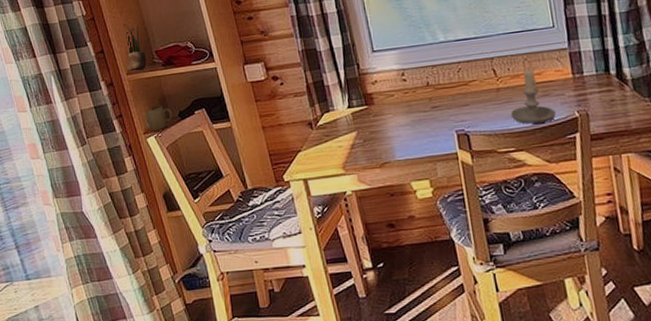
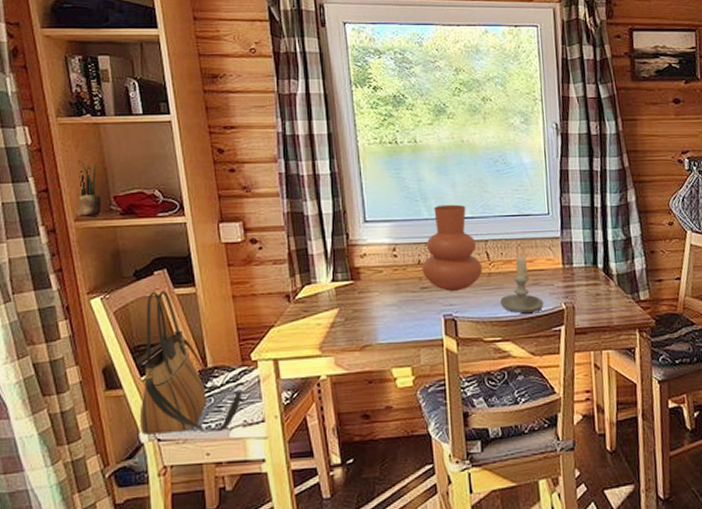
mug: present [145,105,173,132] -> none [91,260,127,292]
tote bag: none [188,127,279,247] -> present [135,291,242,435]
vase: none [430,27,491,109] -> present [421,204,482,291]

